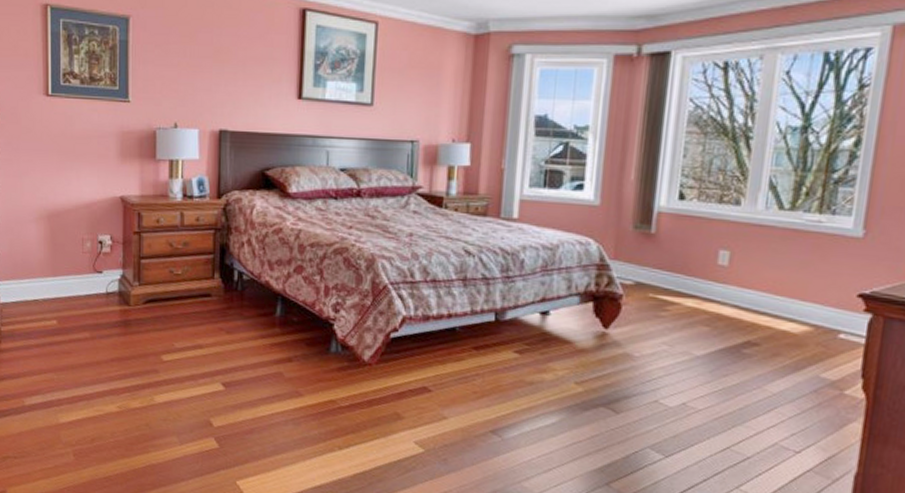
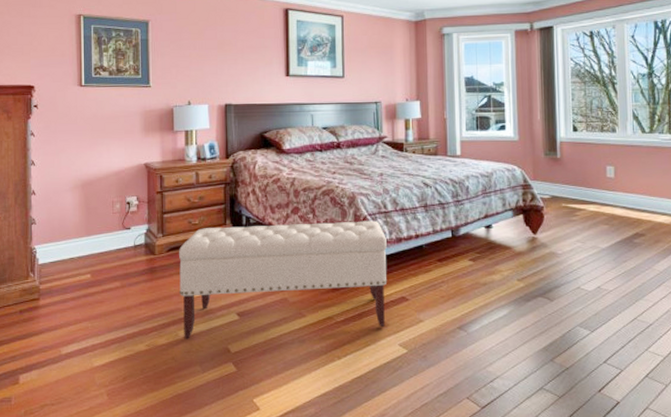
bench: none [156,280,410,420] -> present [178,220,388,339]

